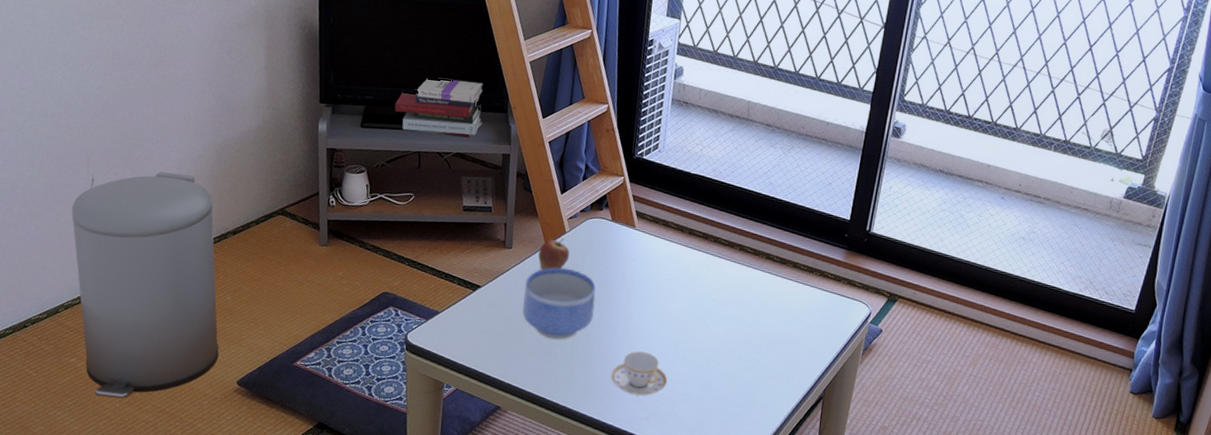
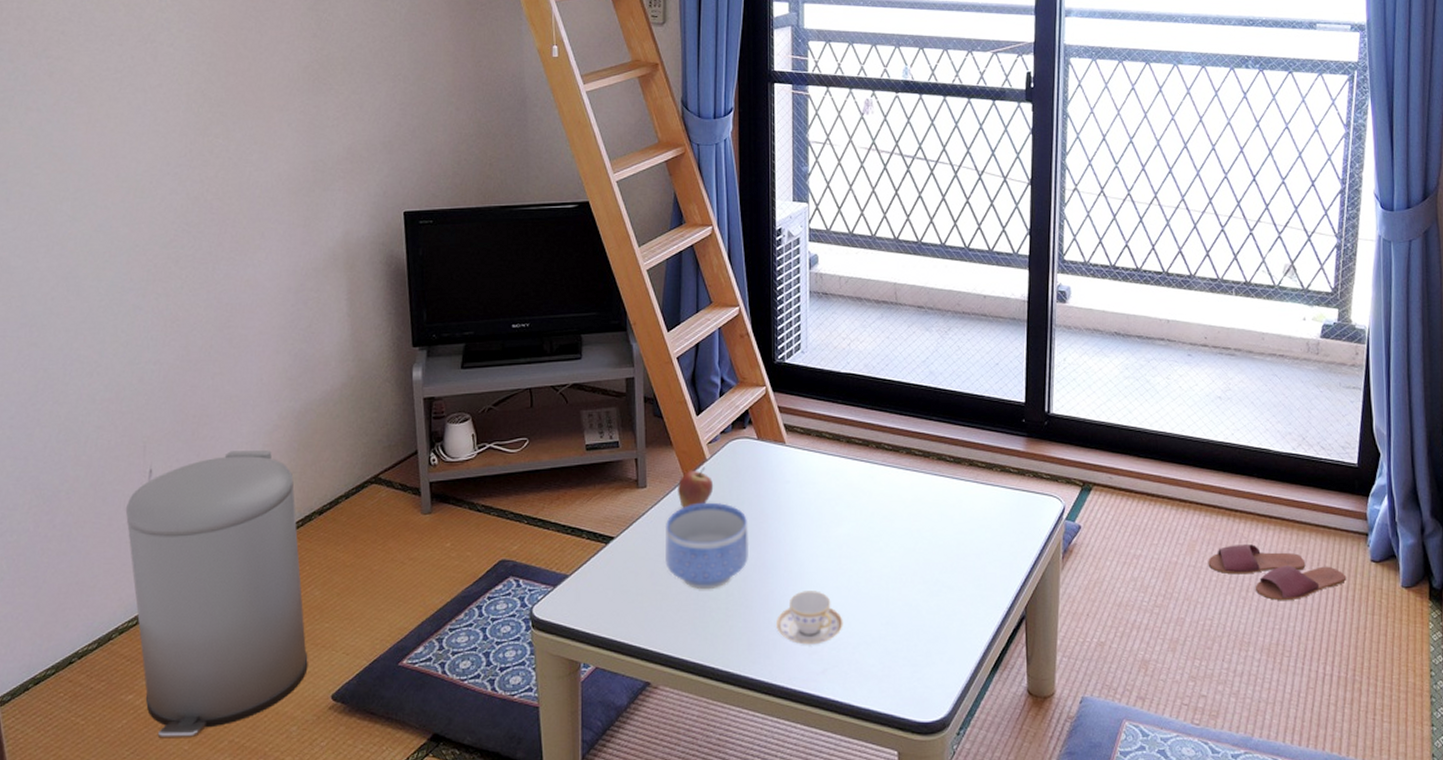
books: present [394,78,483,138] -> none [499,300,600,365]
slippers: none [987,363,1106,415] -> present [1208,544,1347,600]

